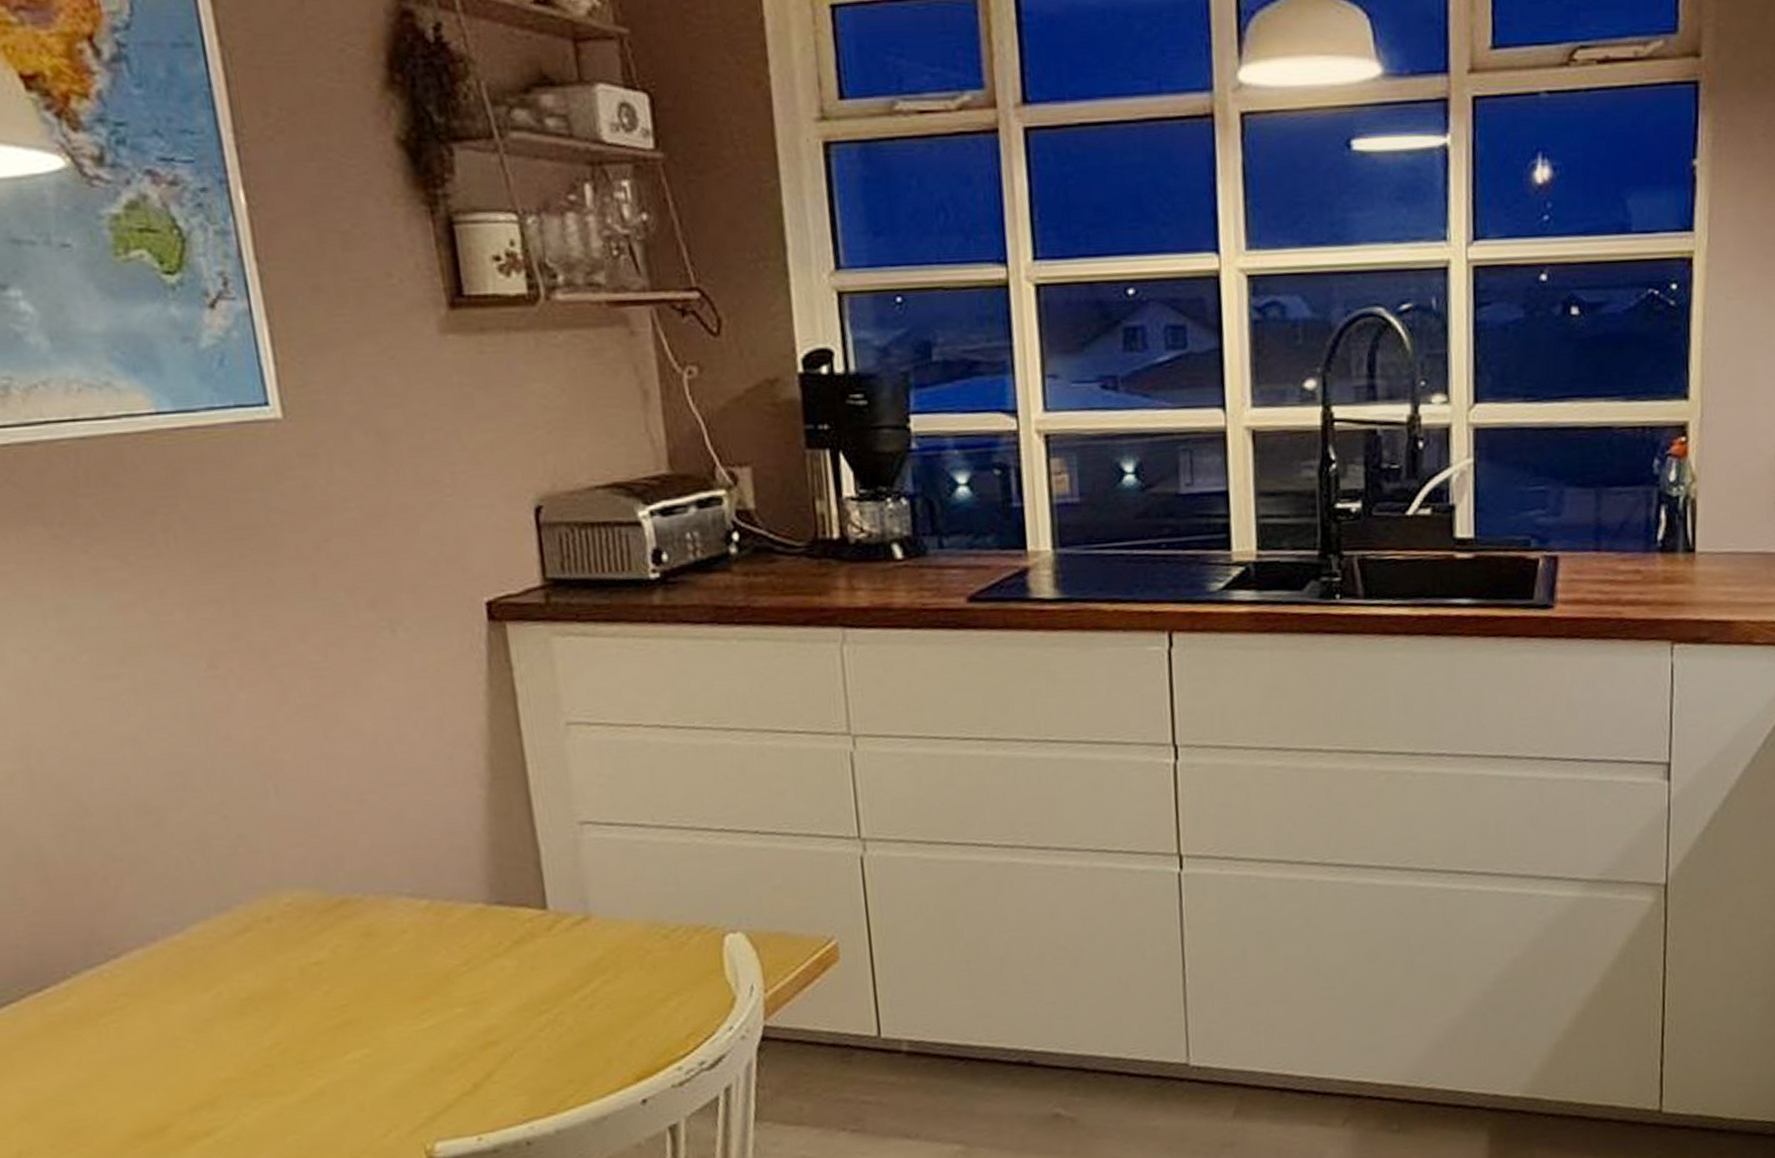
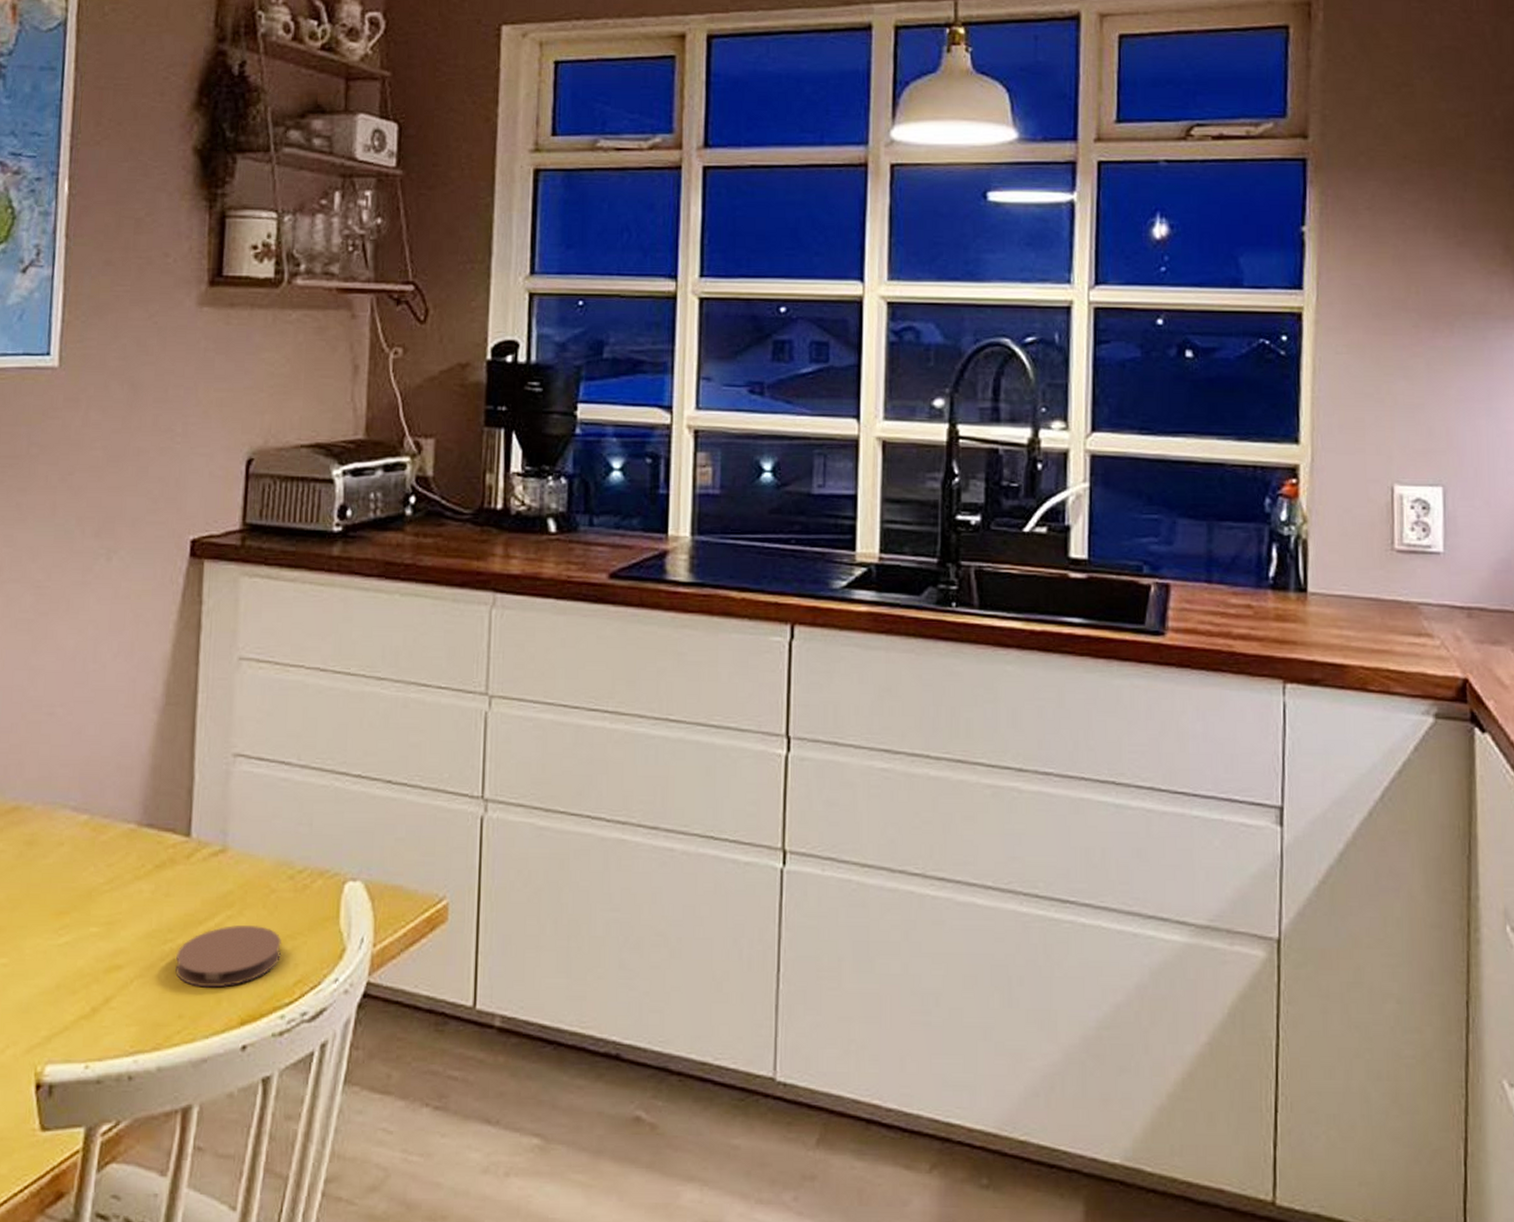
coaster: none [555,986,669,1052] -> present [175,925,282,988]

